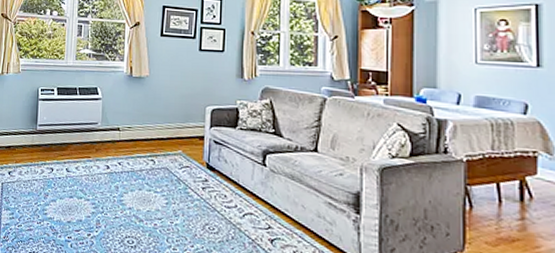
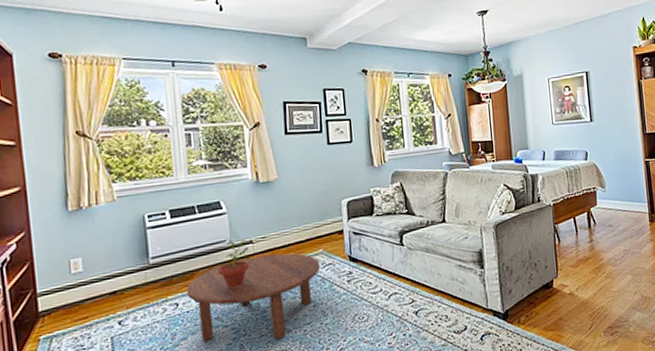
coffee table: none [60,143,178,226] -> present [186,253,321,341]
potted plant: none [88,123,116,168] -> present [218,239,249,289]

